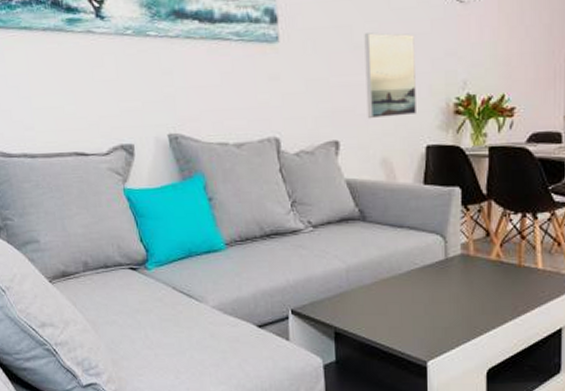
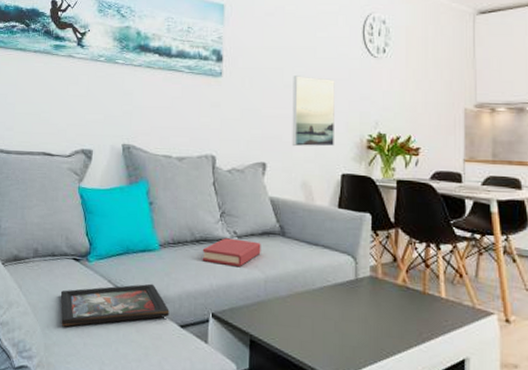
decorative tray: none [120,286,245,340] -> present [60,283,170,327]
hardback book: none [274,229,340,259] -> present [202,238,261,267]

